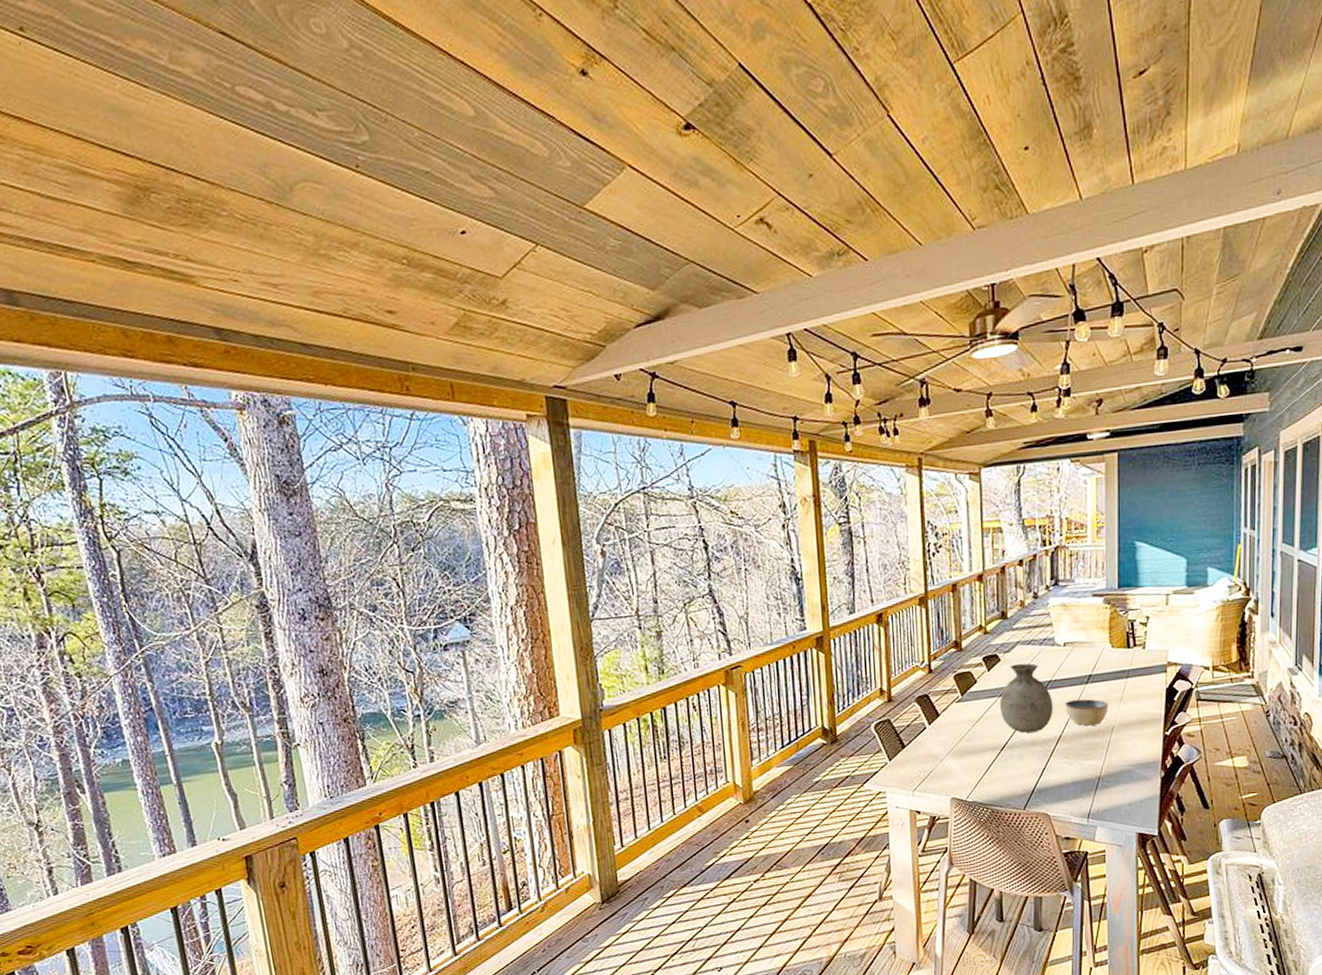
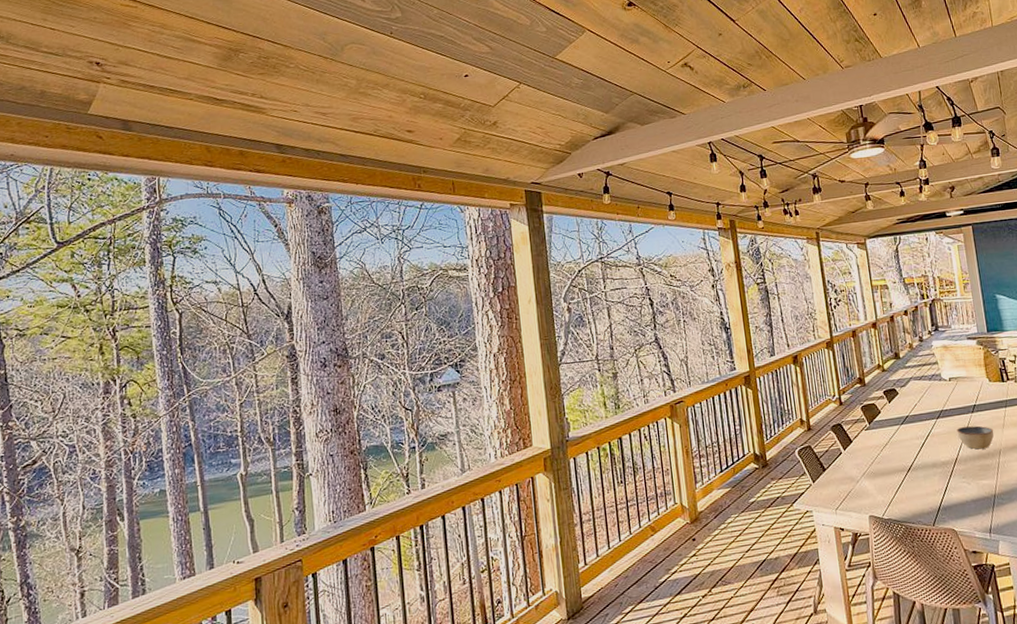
vase: present [999,663,1054,733] -> none [901,396,948,456]

